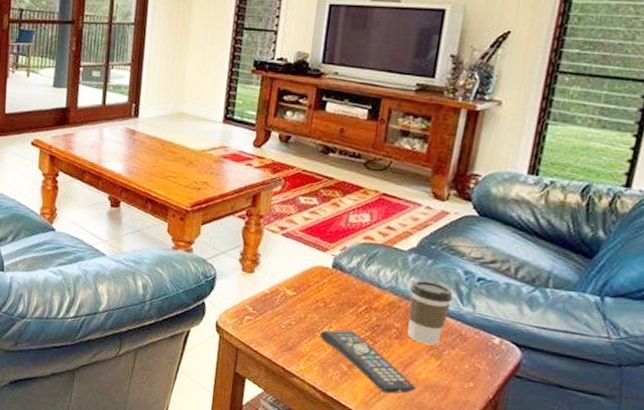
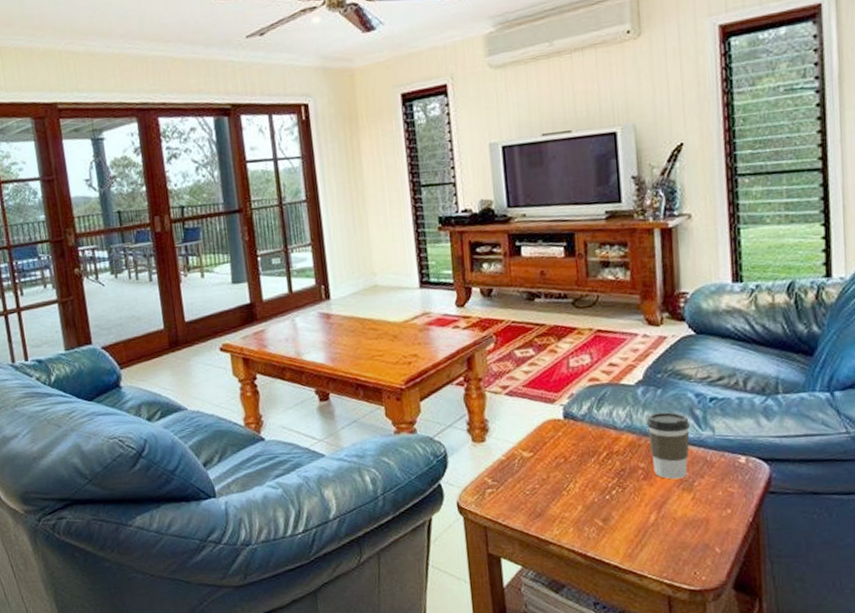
remote control: present [319,330,417,394] -> none [566,480,676,540]

